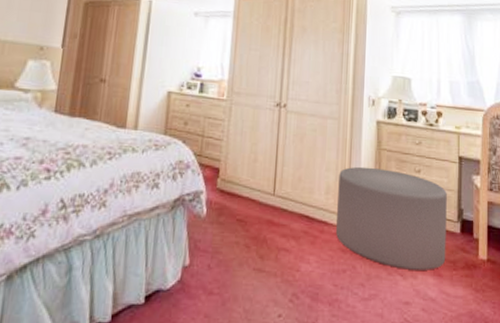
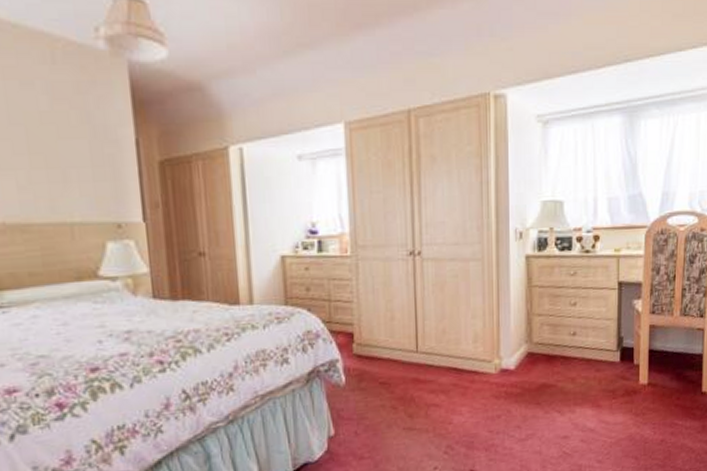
pouf: present [336,167,447,270] -> none [487,307,606,406]

